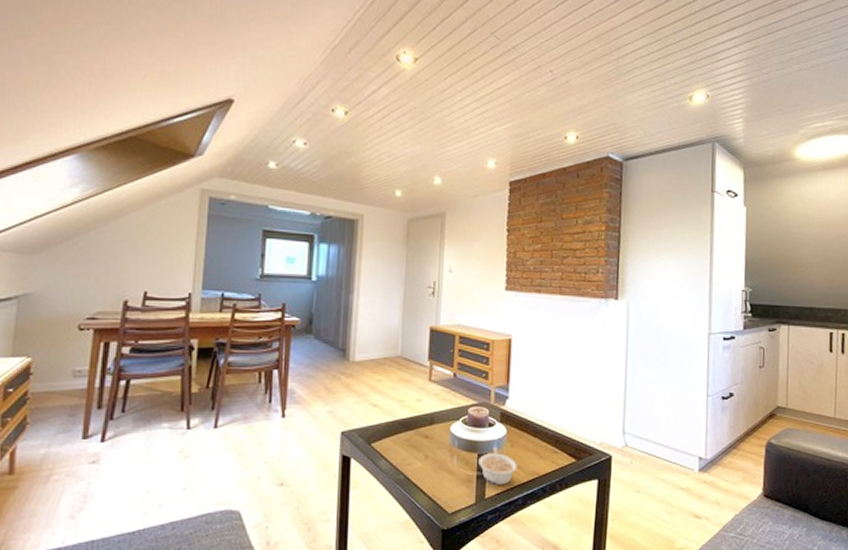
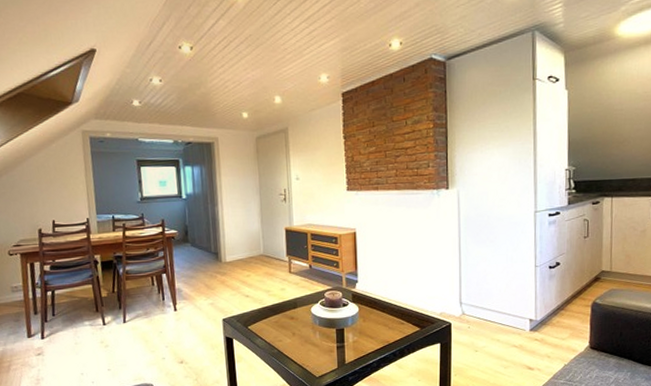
legume: present [478,447,518,485] -> none [337,323,370,353]

